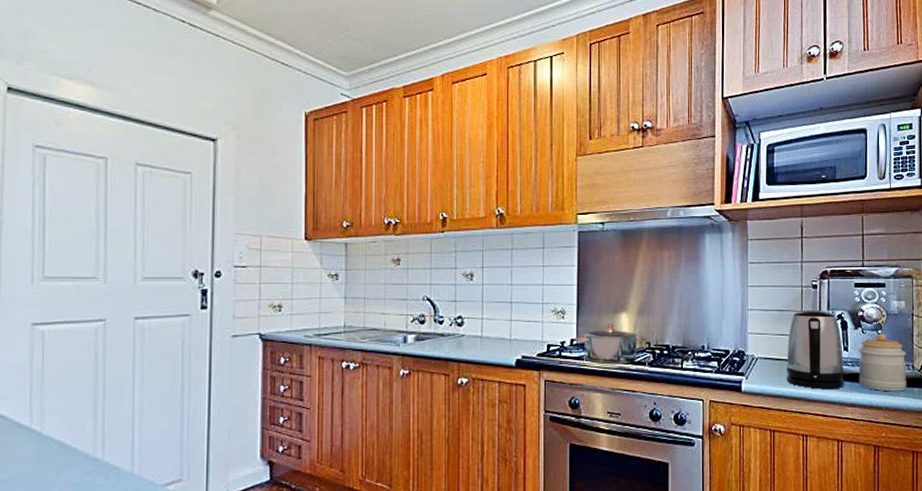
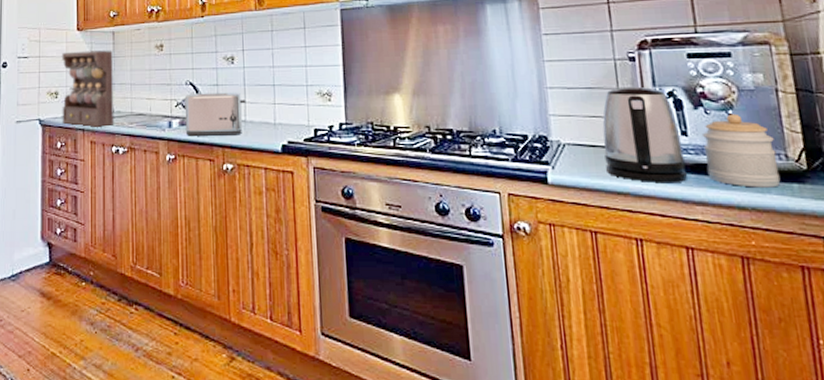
spice rack: none [286,262,345,342] -> present [62,50,114,127]
toaster: none [421,308,483,351] -> present [184,92,246,136]
cooking pot: present [574,324,646,365] -> none [343,106,425,151]

